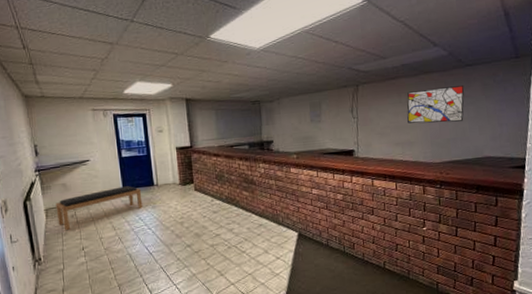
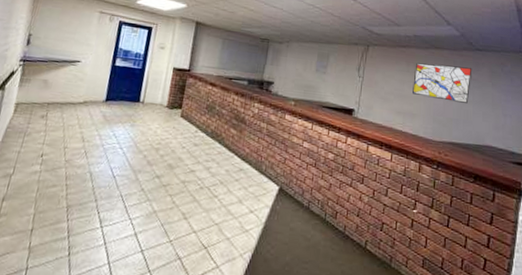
bench: present [55,186,143,231] -> none [24,95,125,132]

